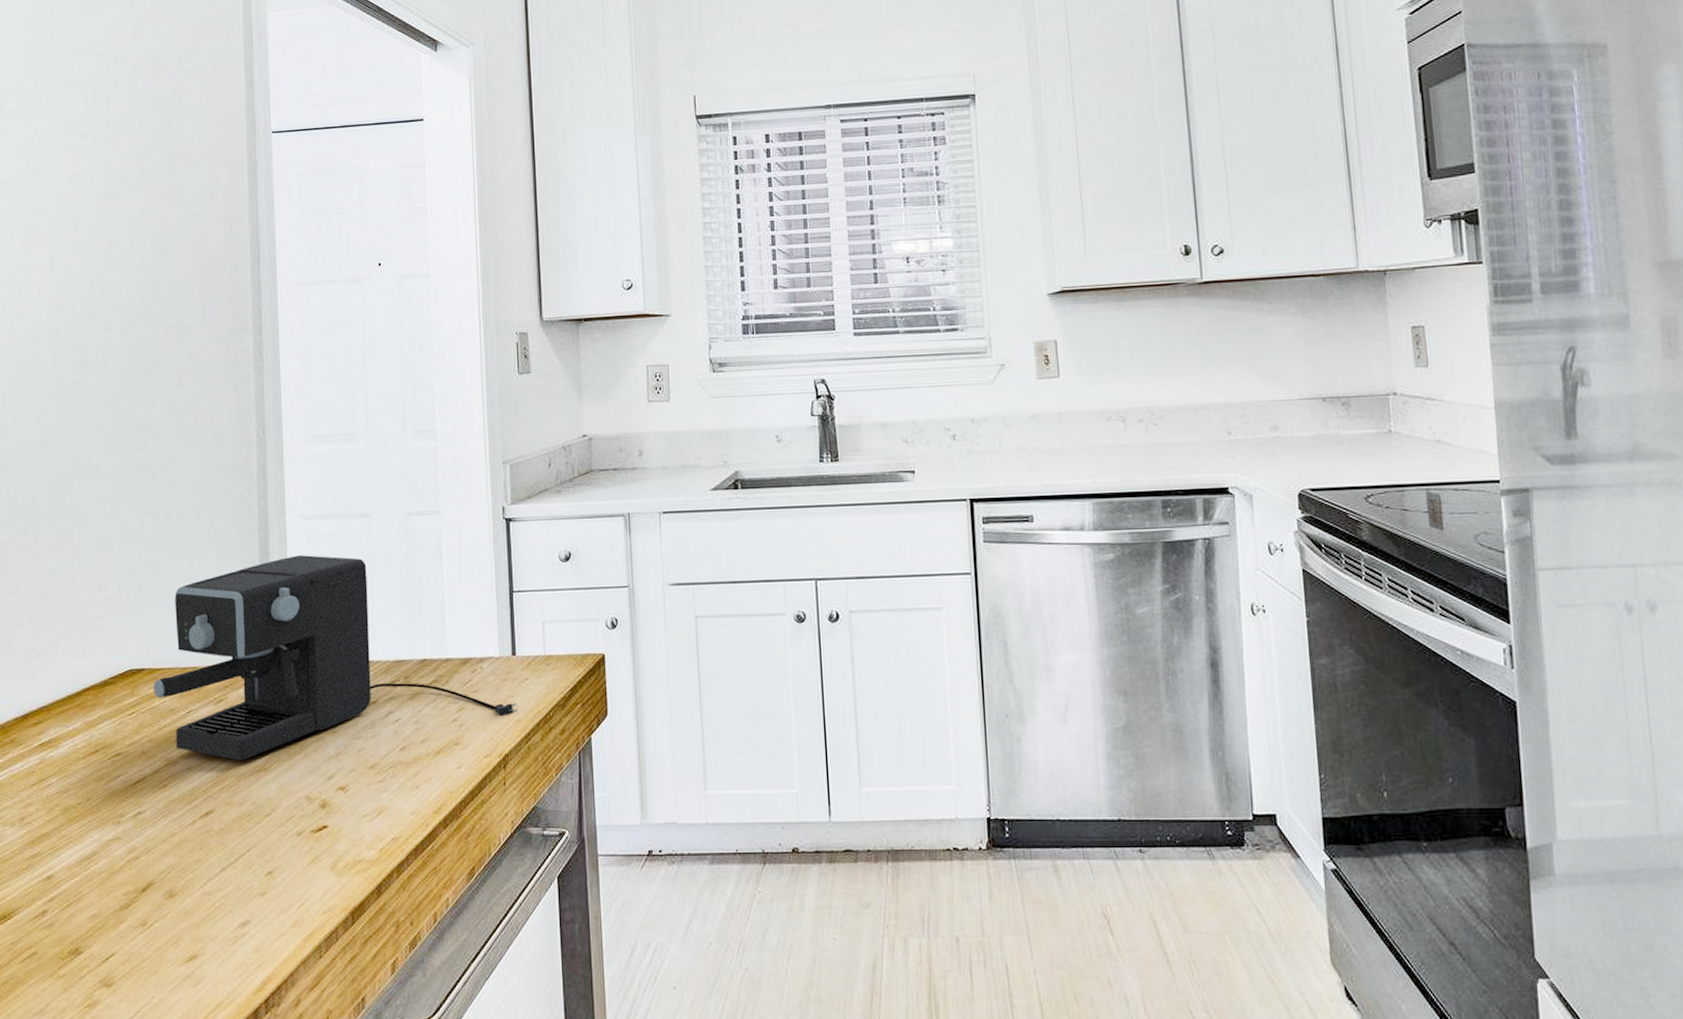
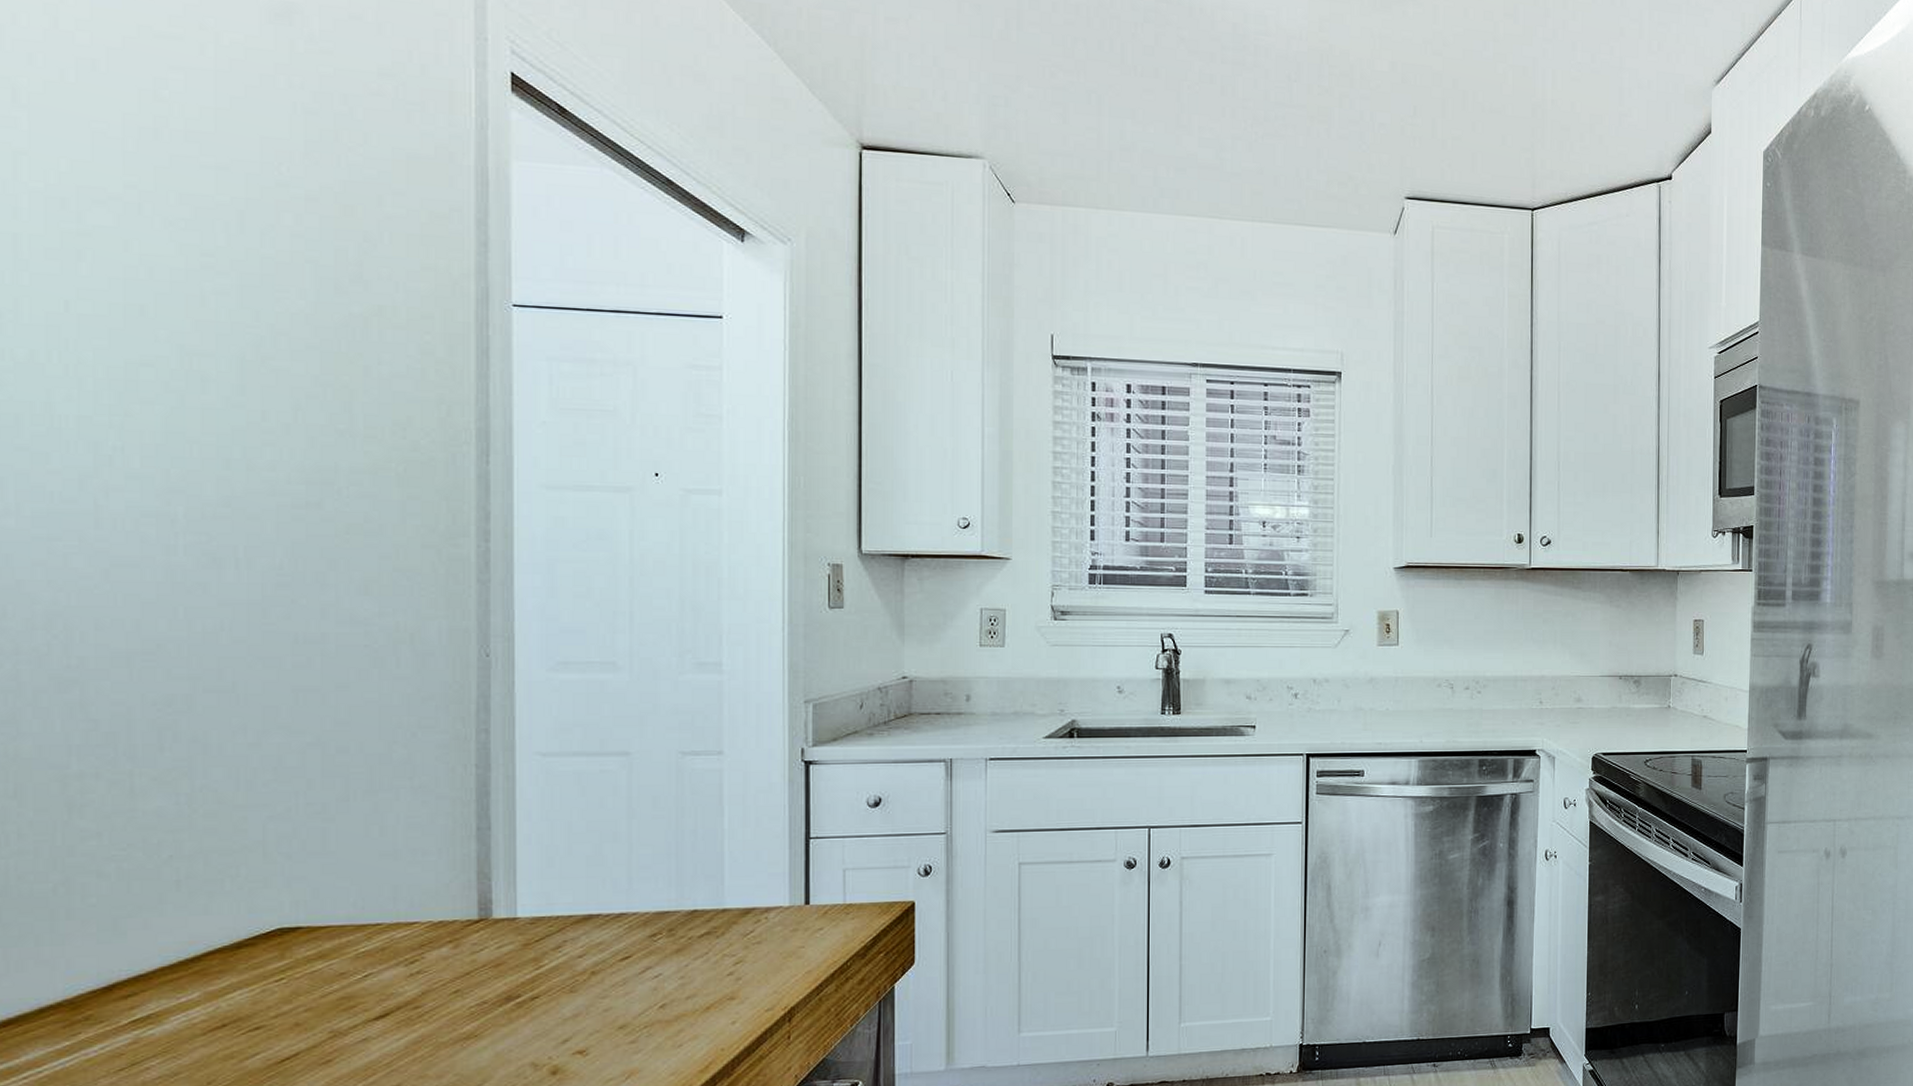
coffee maker: present [153,555,518,761] -> none [314,796,809,1029]

